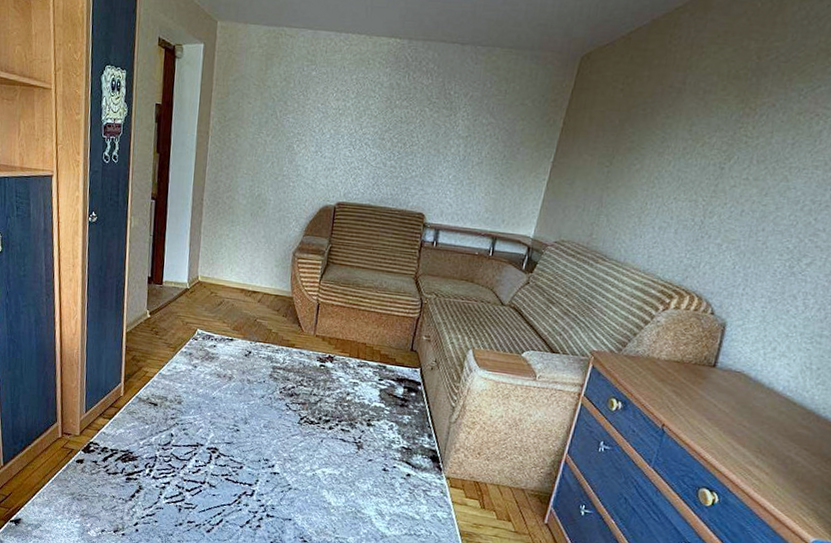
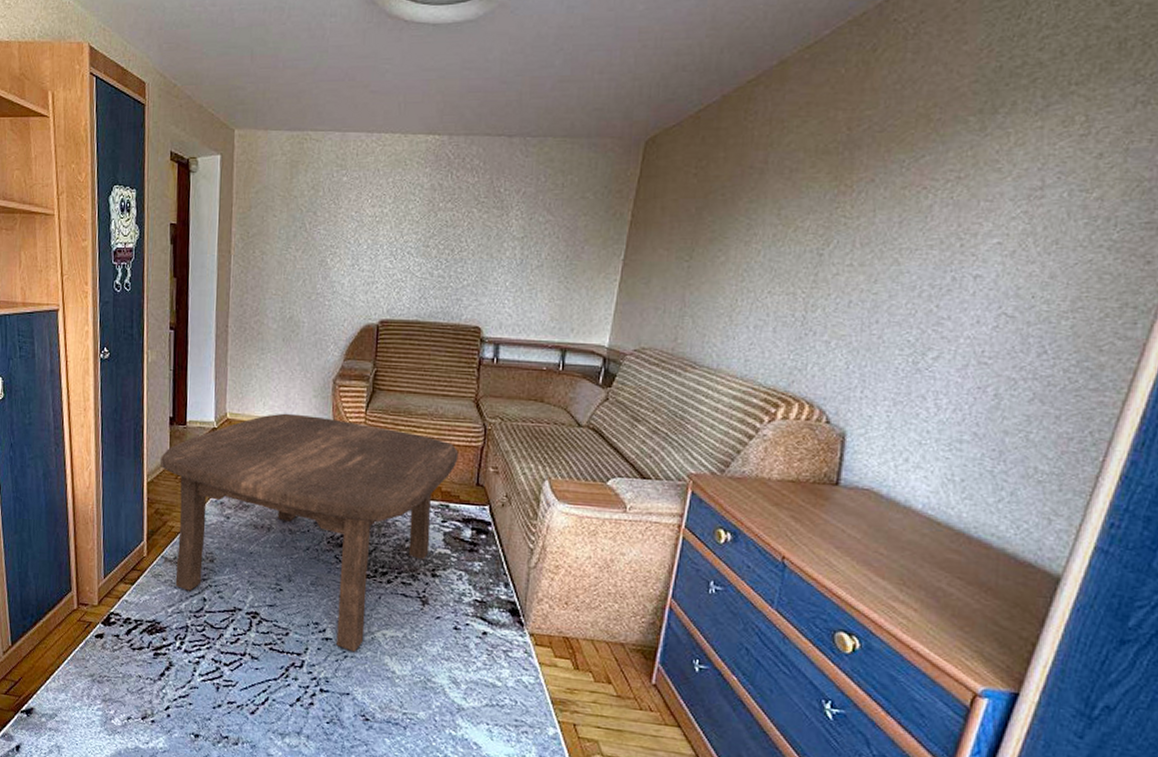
coffee table: none [138,279,398,486] -> present [160,413,459,652]

